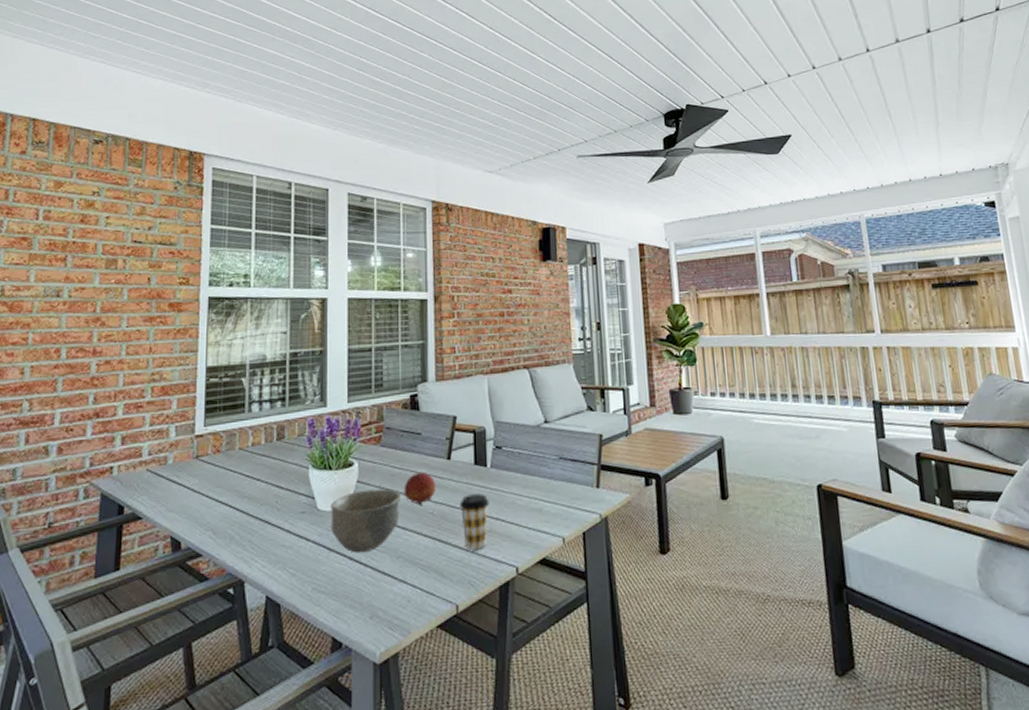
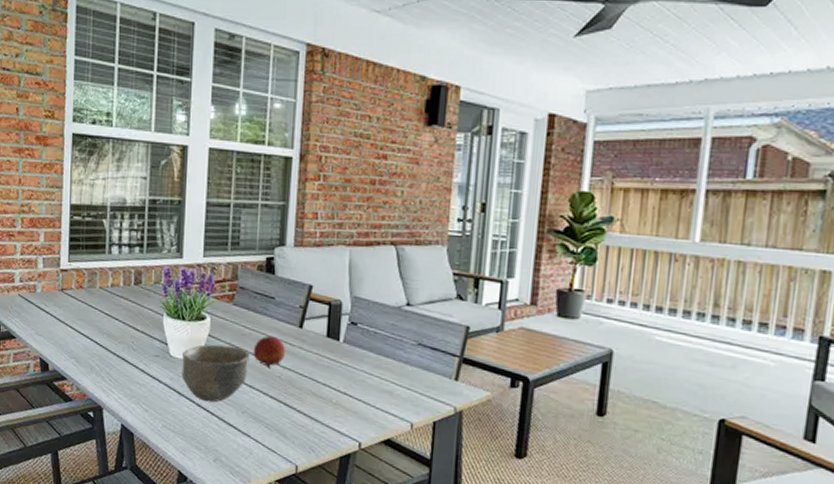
coffee cup: present [459,494,490,550] -> none [307,365,339,419]

